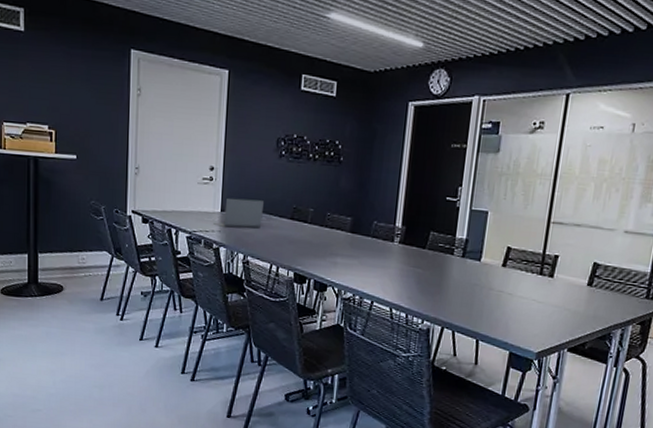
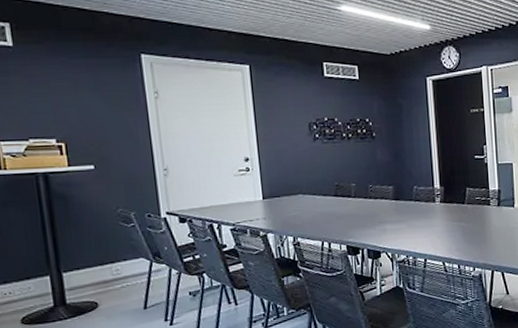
laptop: present [213,198,265,230] -> none [257,183,307,215]

